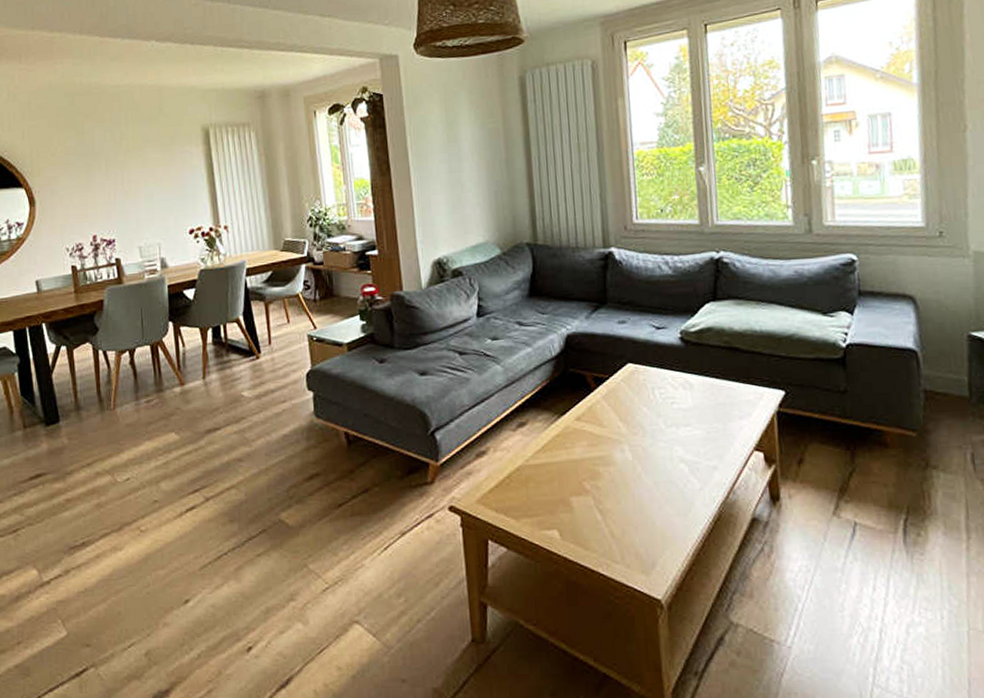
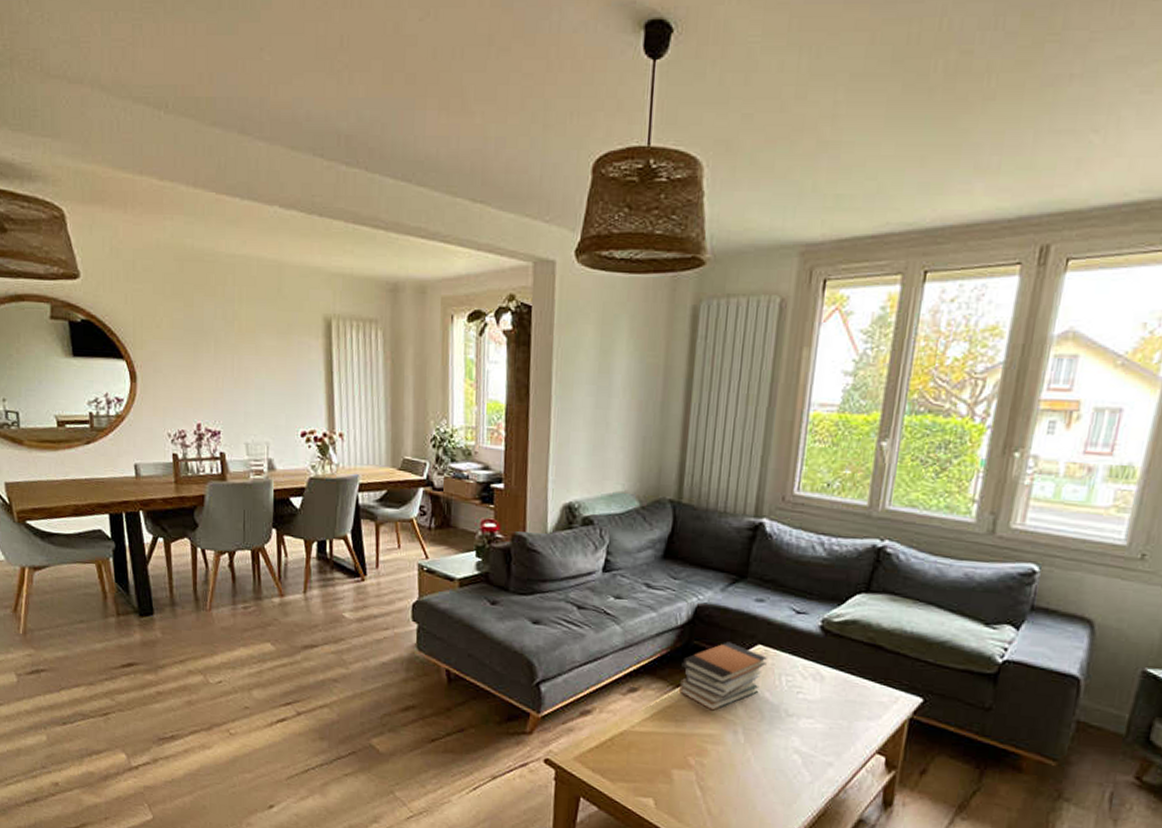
book stack: none [562,365,639,433] -> present [679,642,767,711]

